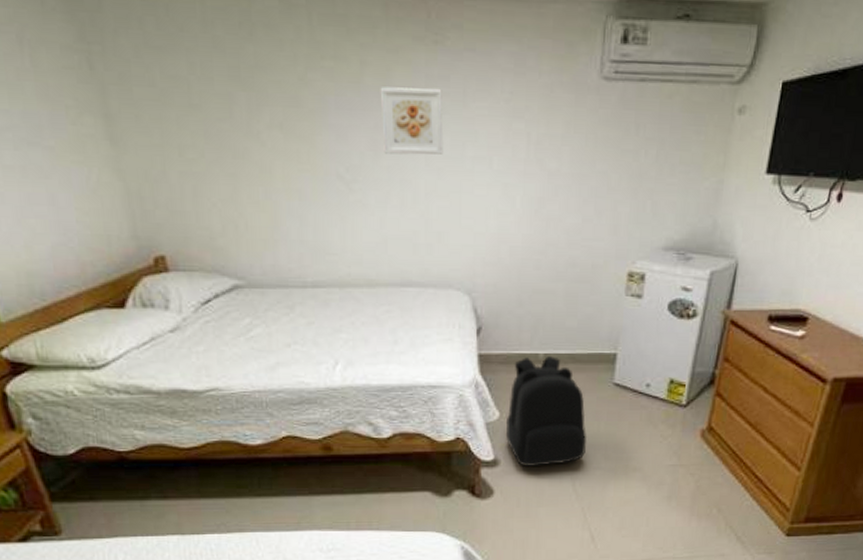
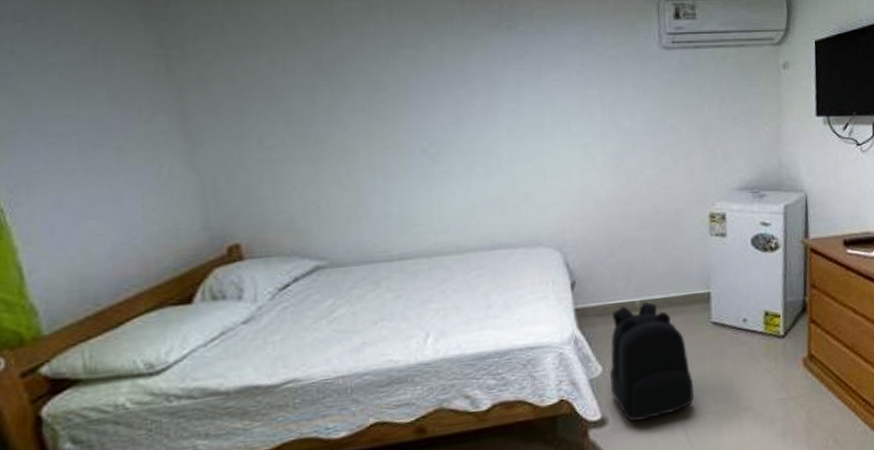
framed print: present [380,87,444,155] -> none [459,65,524,126]

